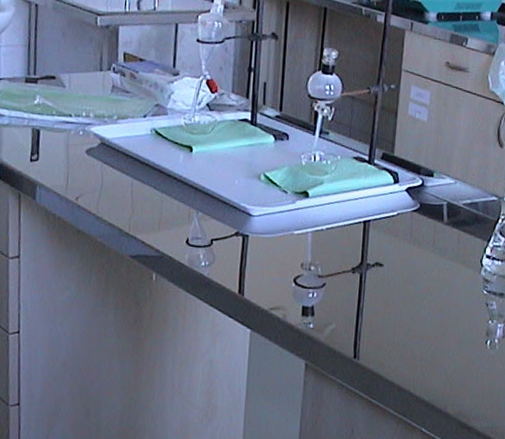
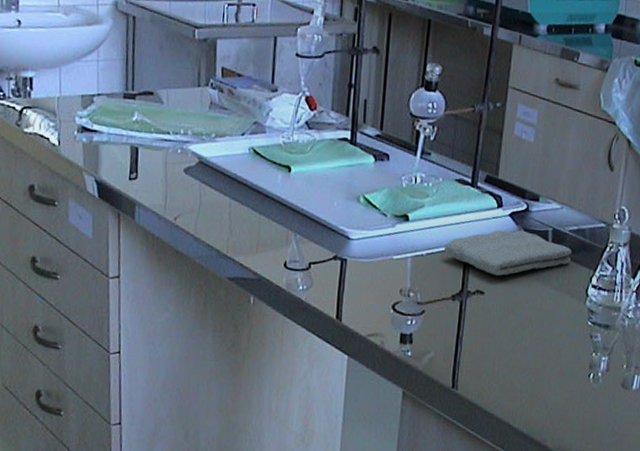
washcloth: none [344,204,467,249] -> present [444,230,573,276]

